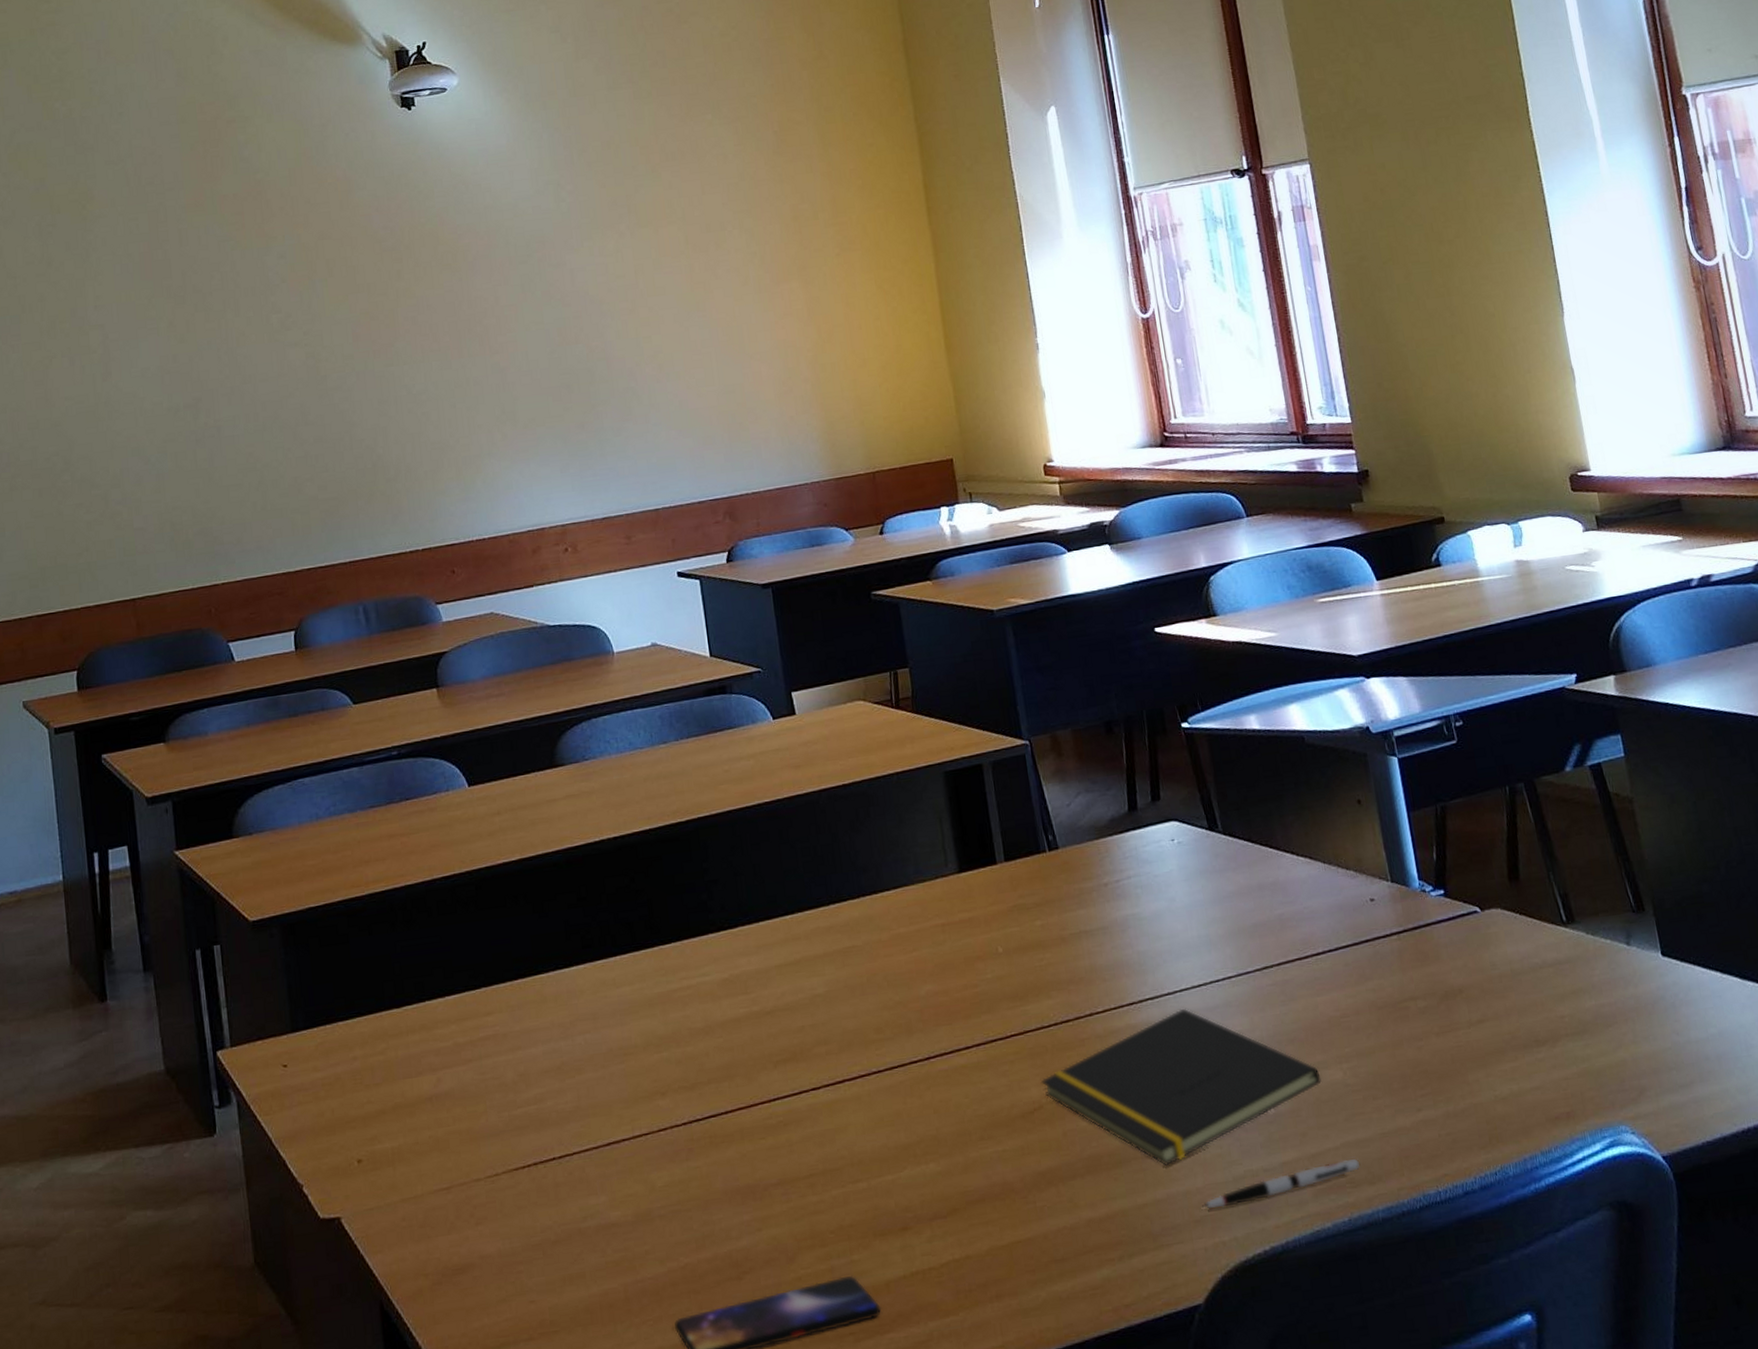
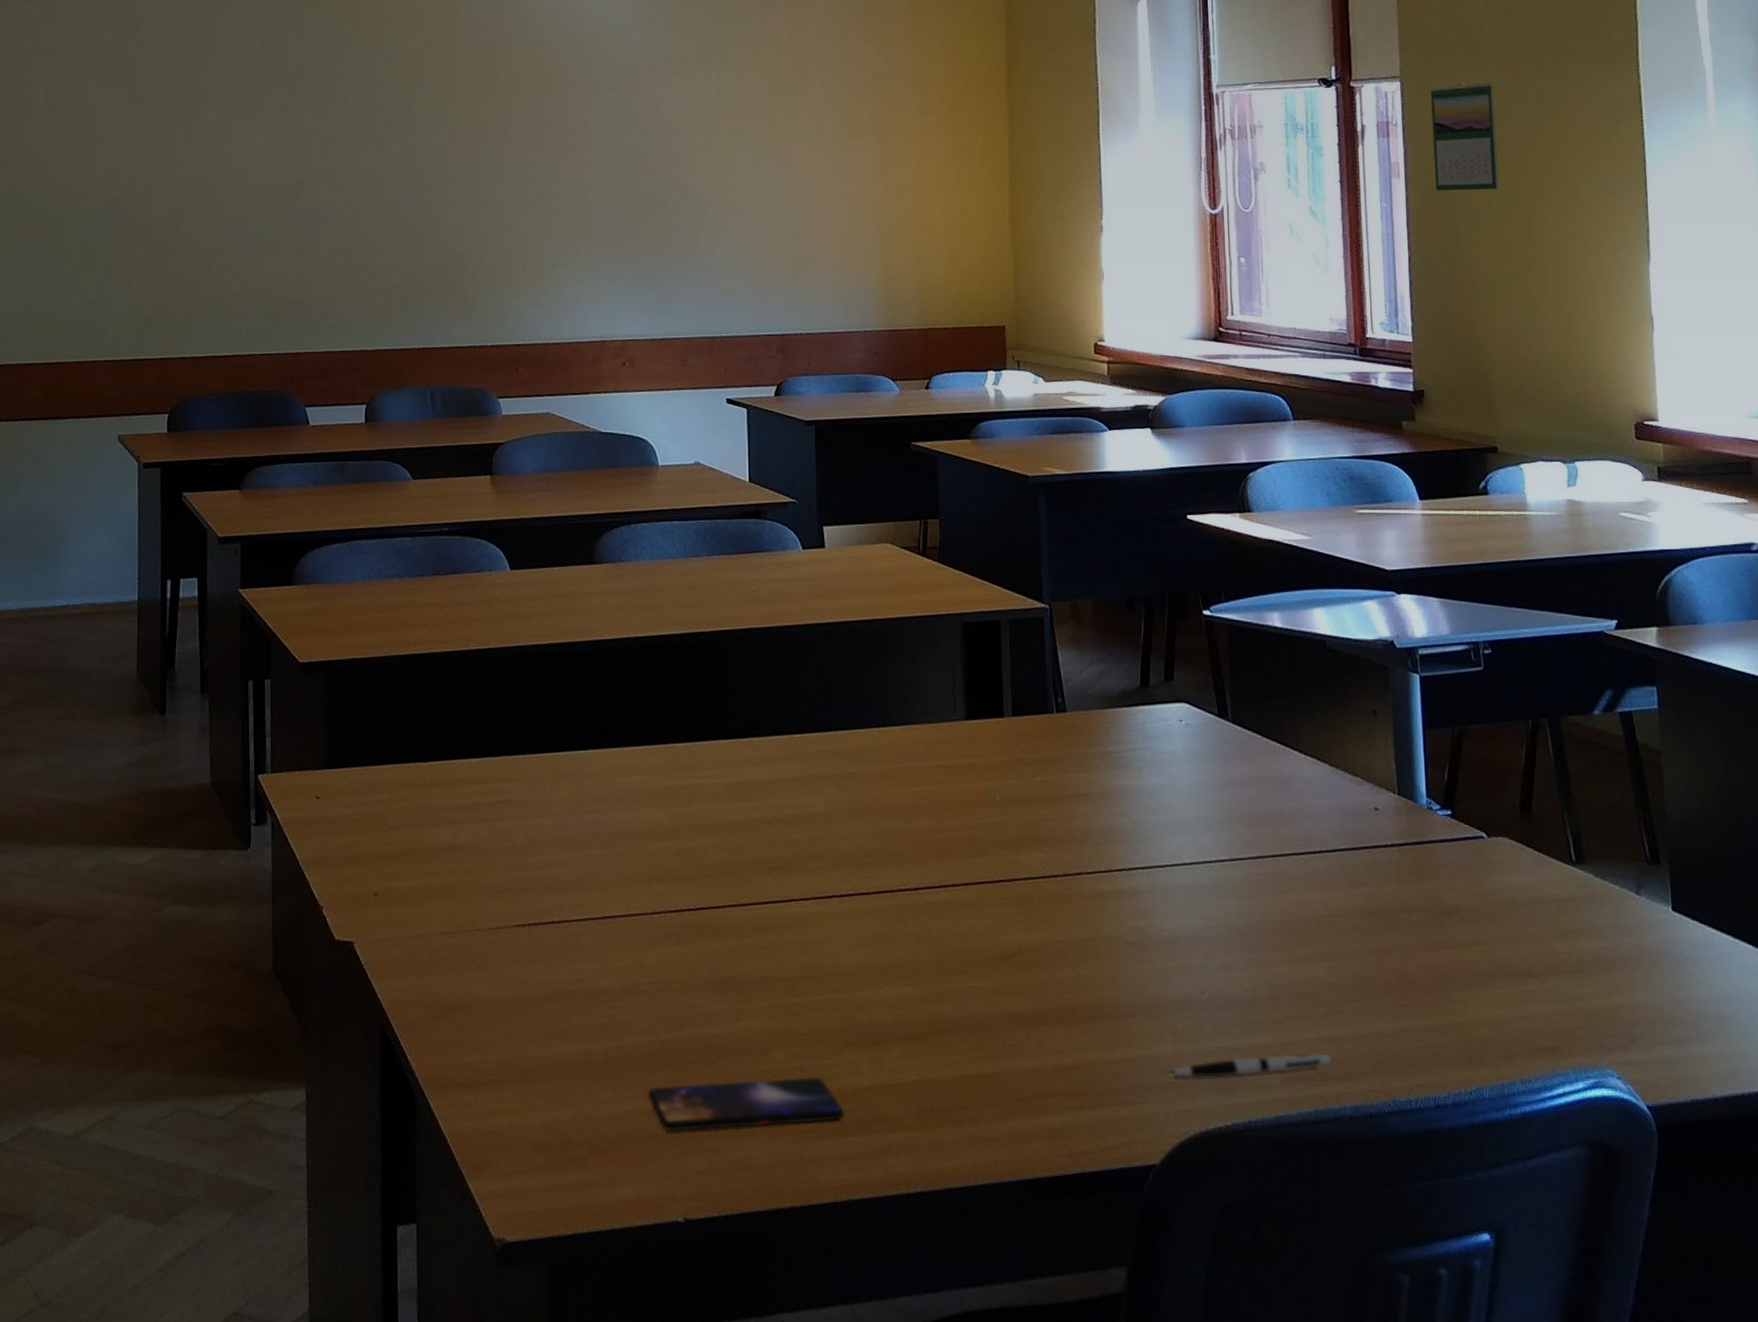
notepad: present [1040,1008,1321,1166] -> none [1023,882,1303,1028]
calendar: none [1339,154,1415,269] -> present [1431,81,1499,191]

